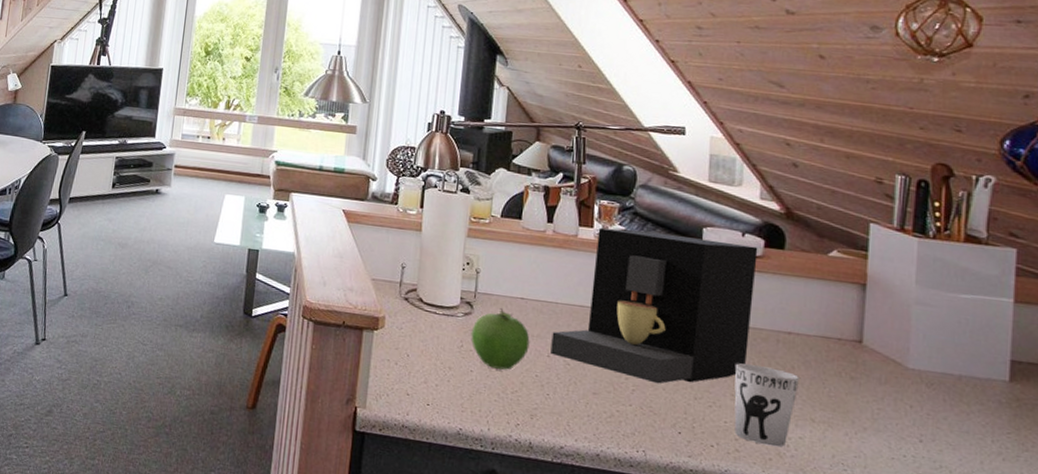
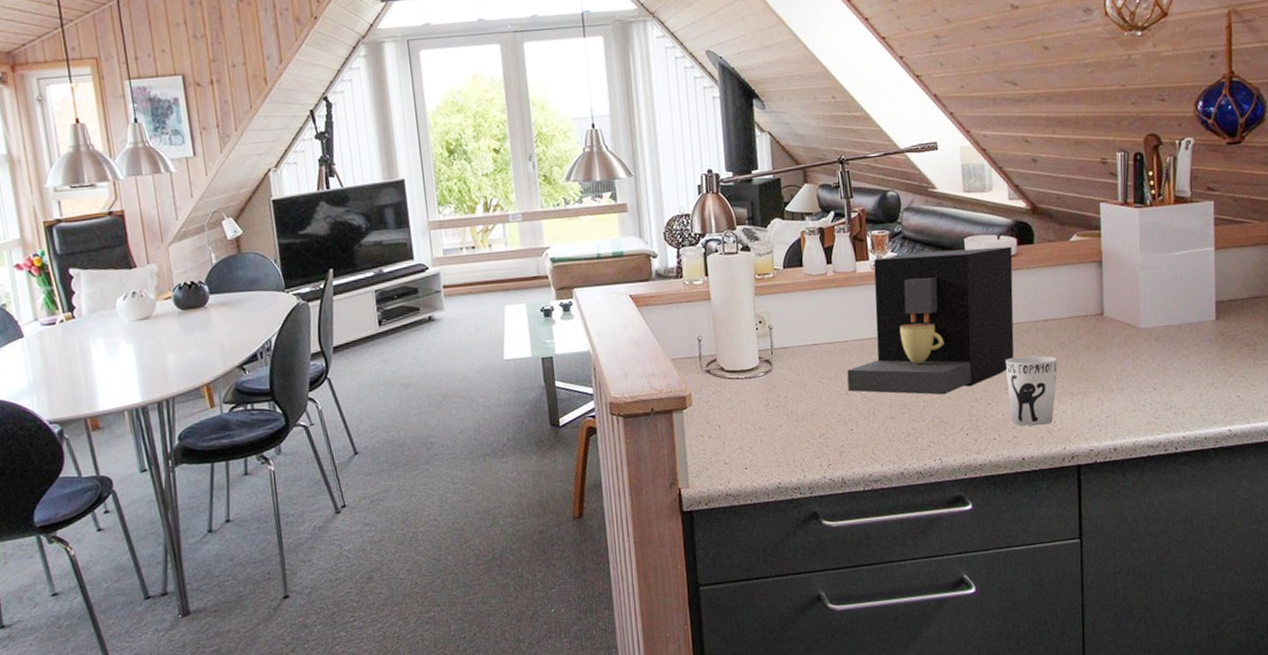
fruit: present [471,307,530,370] -> none [774,357,829,418]

